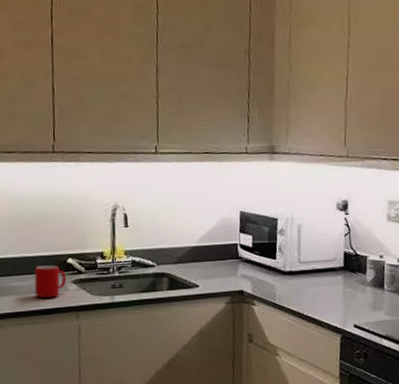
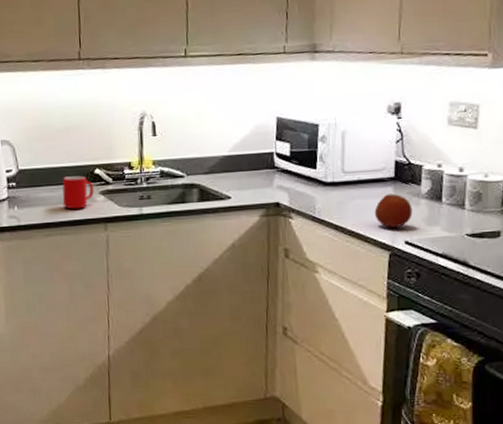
fruit: none [327,282,360,313] -> present [374,193,413,228]

